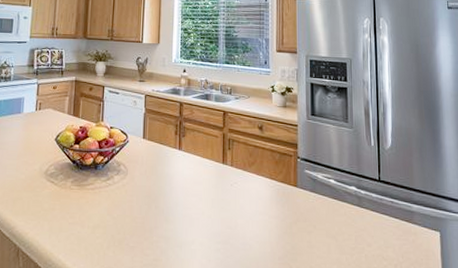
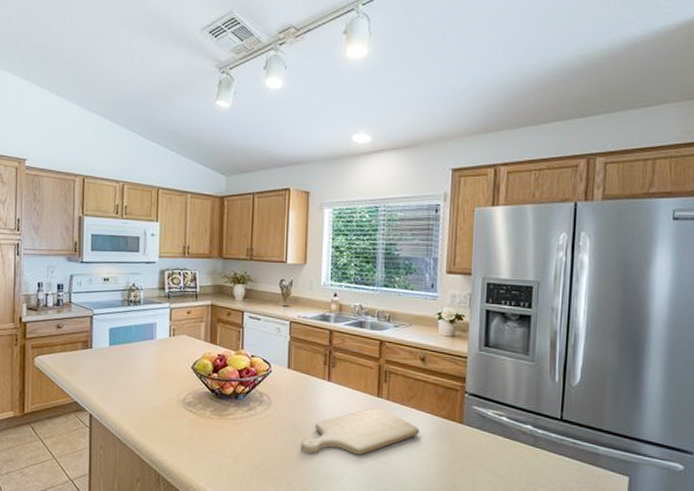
chopping board: none [154,175,260,221] -> present [301,408,419,455]

